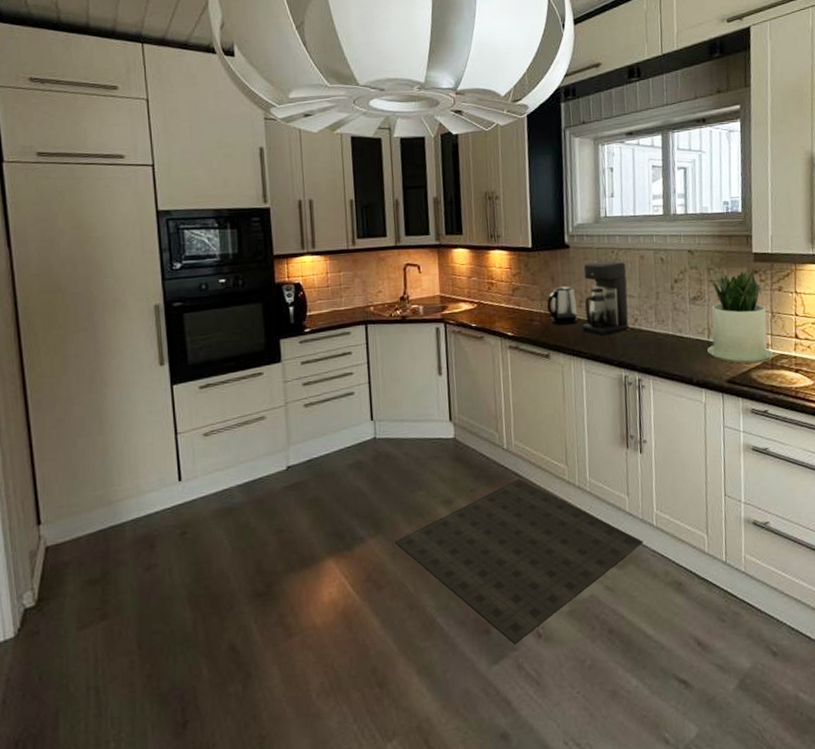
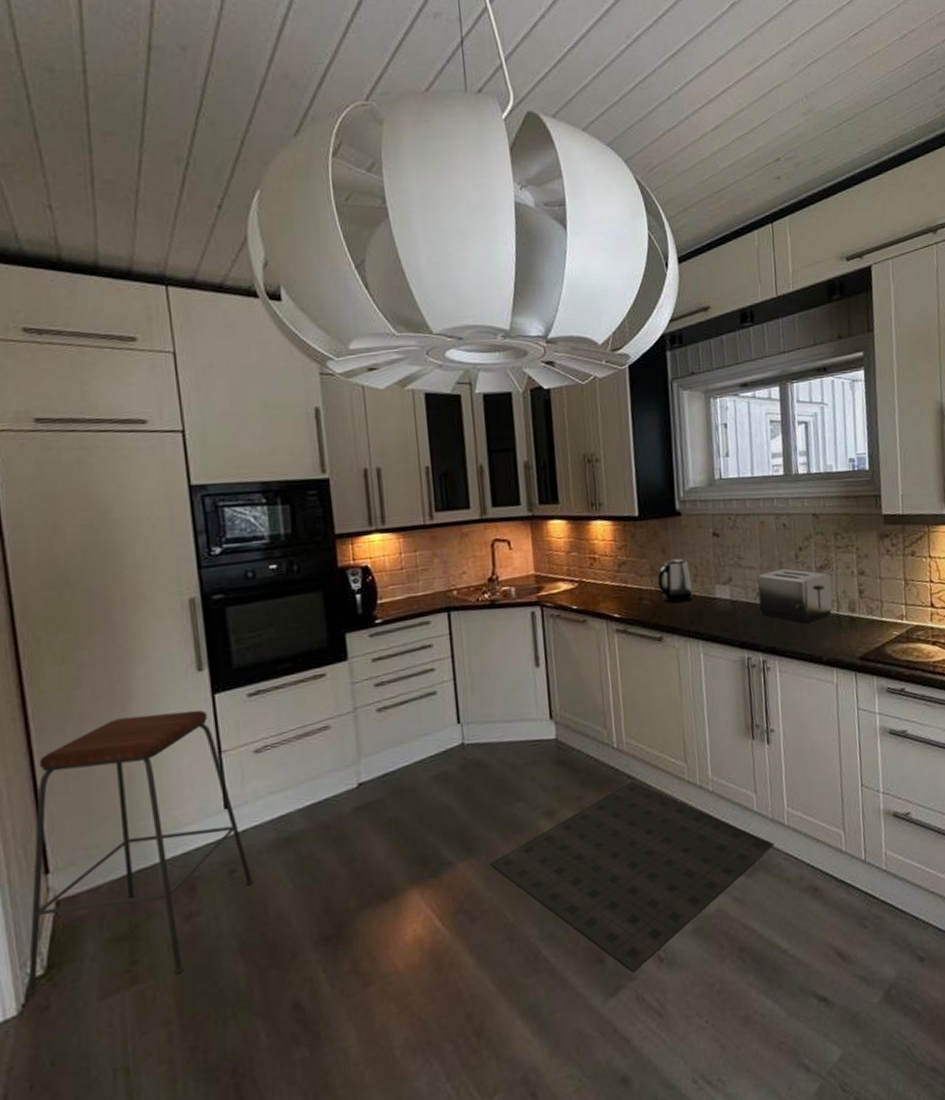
bar stool: none [21,397,200,623] -> present [26,710,253,997]
coffee maker: present [582,260,630,336] -> none [697,528,751,614]
toaster: none [636,298,704,348] -> present [757,568,833,624]
planter: present [707,268,773,364] -> none [835,532,909,638]

